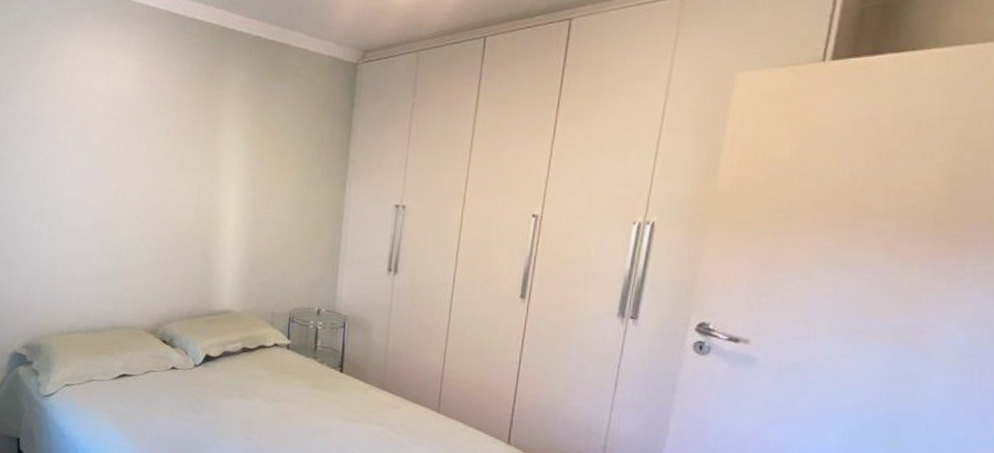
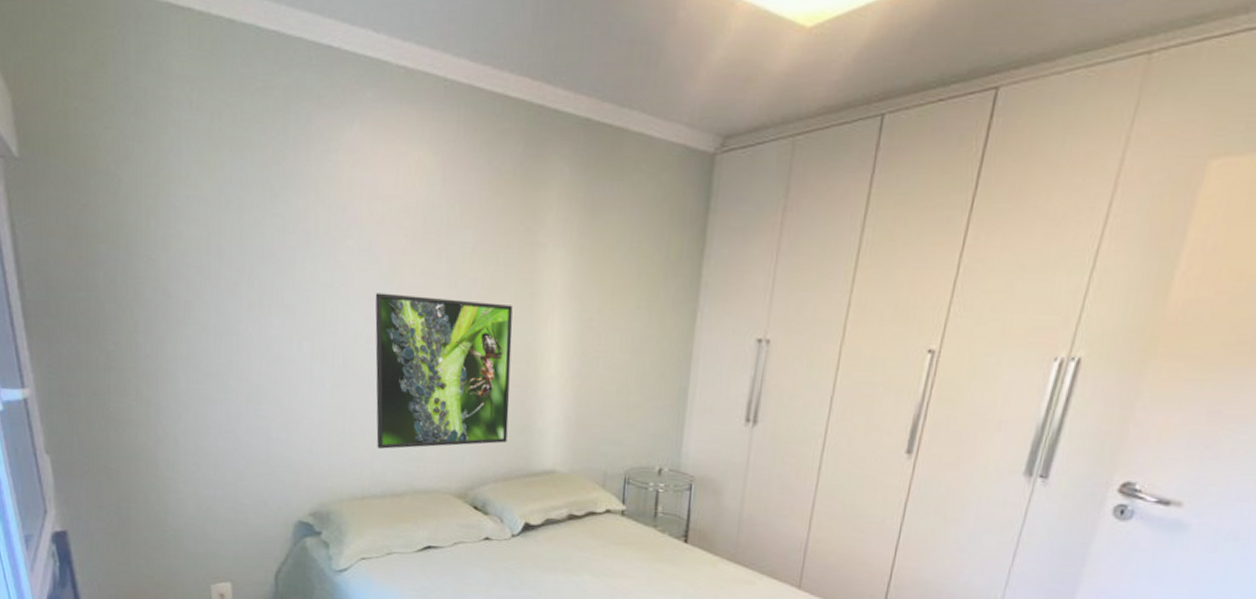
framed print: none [83,165,198,292] -> present [375,293,513,449]

